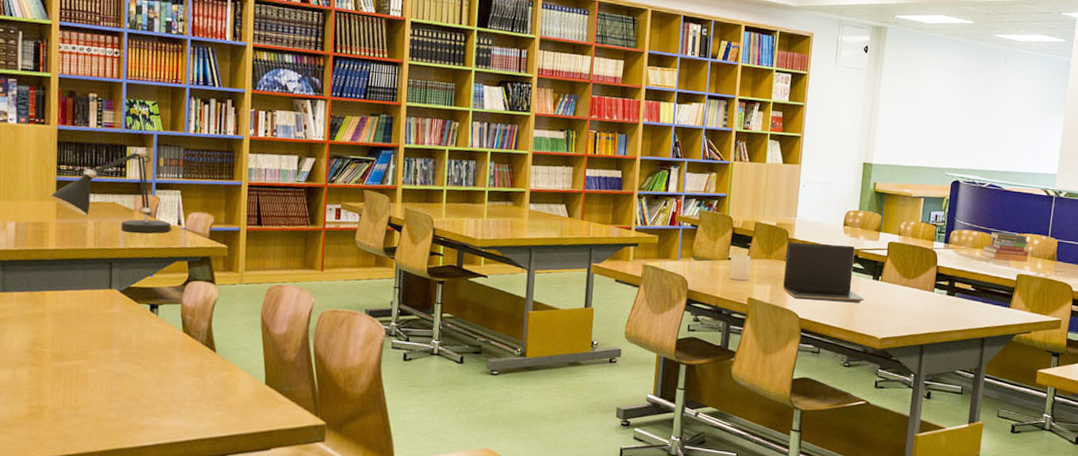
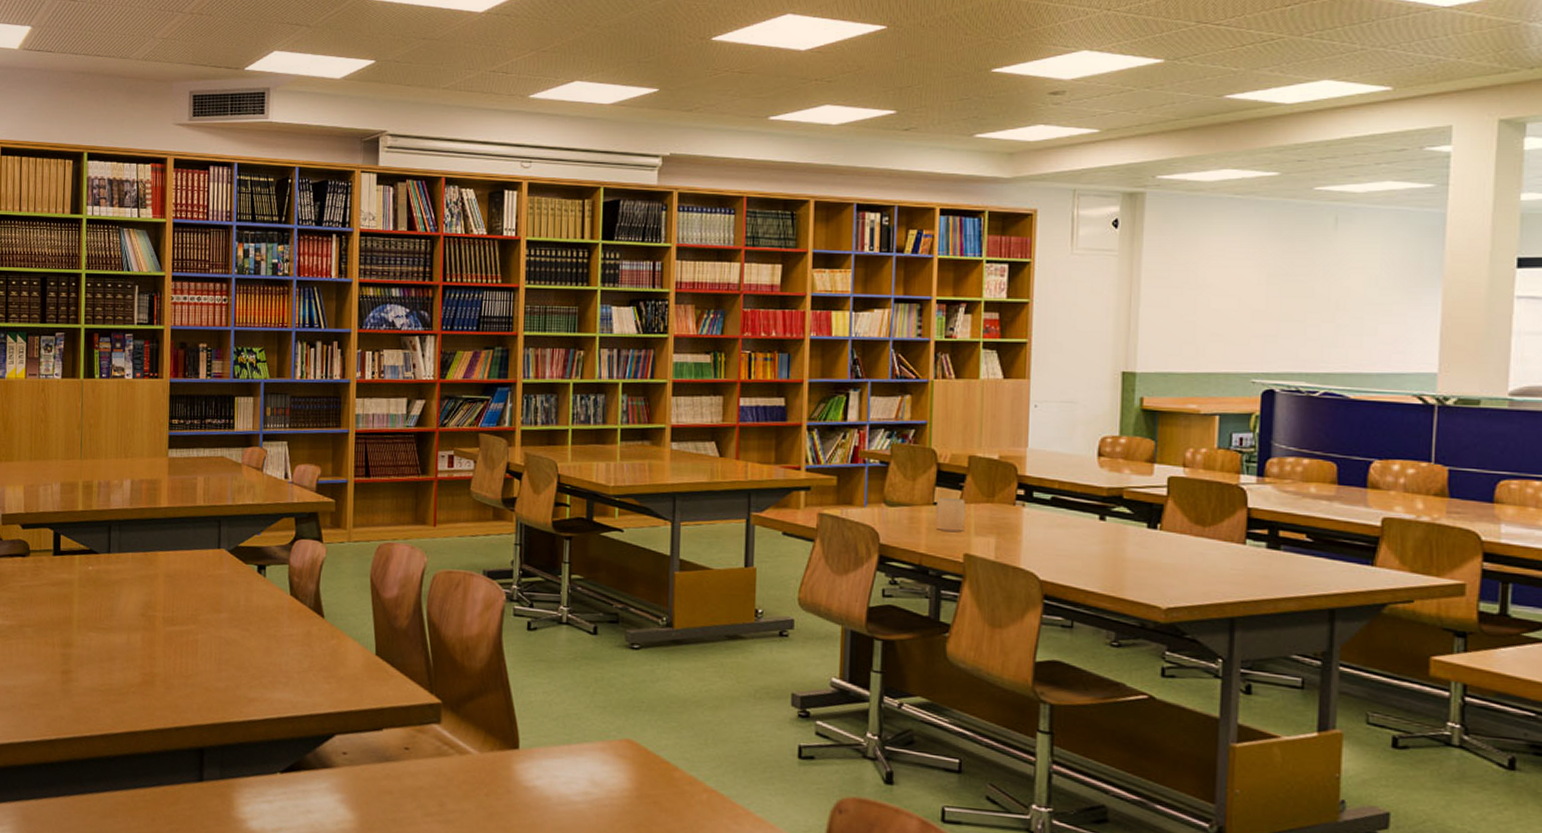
desk lamp: present [50,148,171,234] -> none [162,398,278,489]
laptop computer: present [783,242,865,302] -> none [1014,480,1137,559]
books: present [981,232,1029,261] -> none [1318,458,1399,499]

